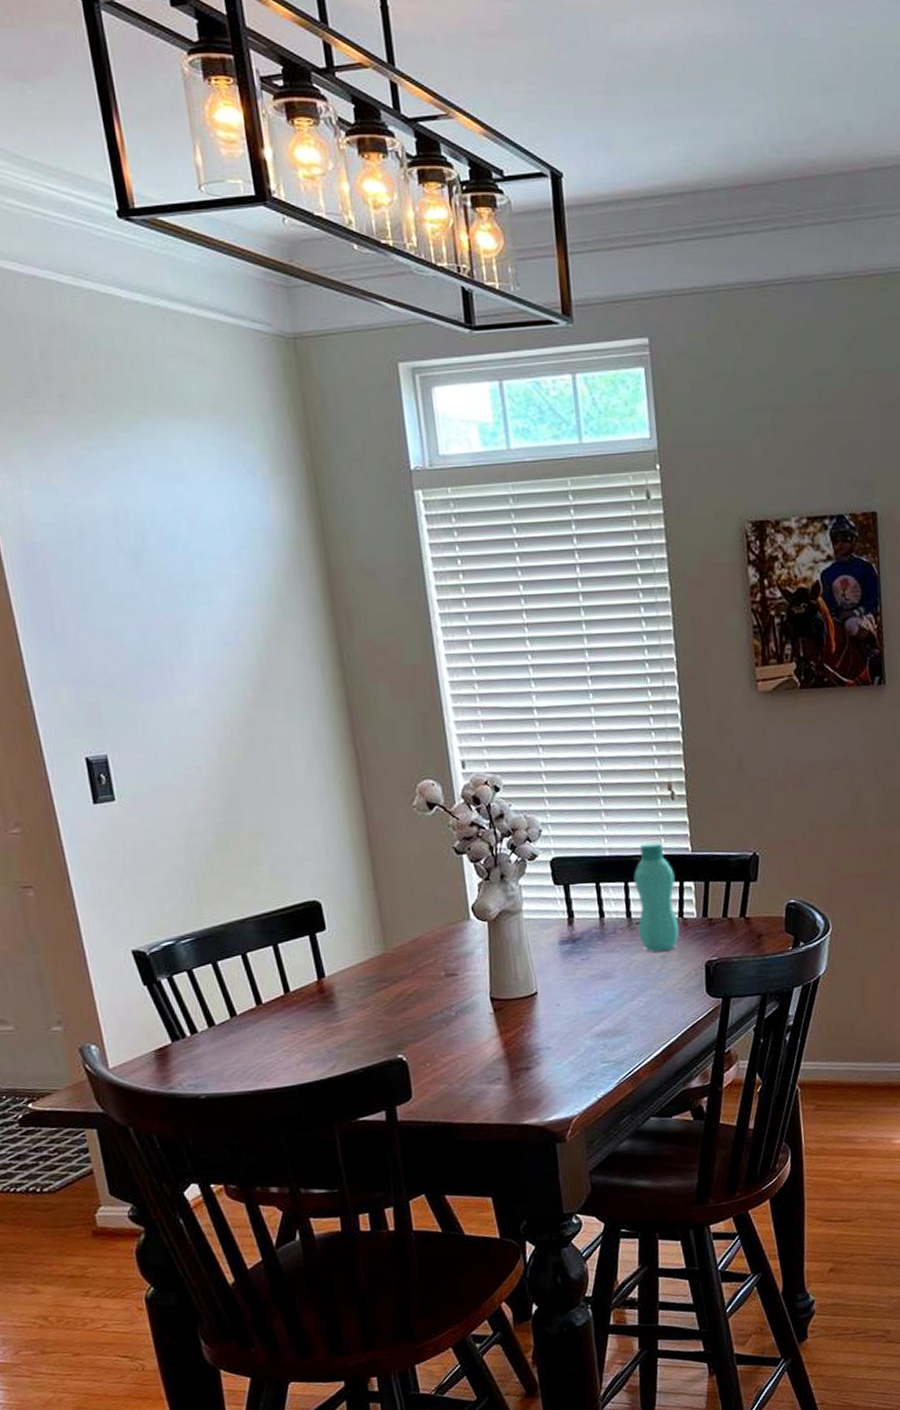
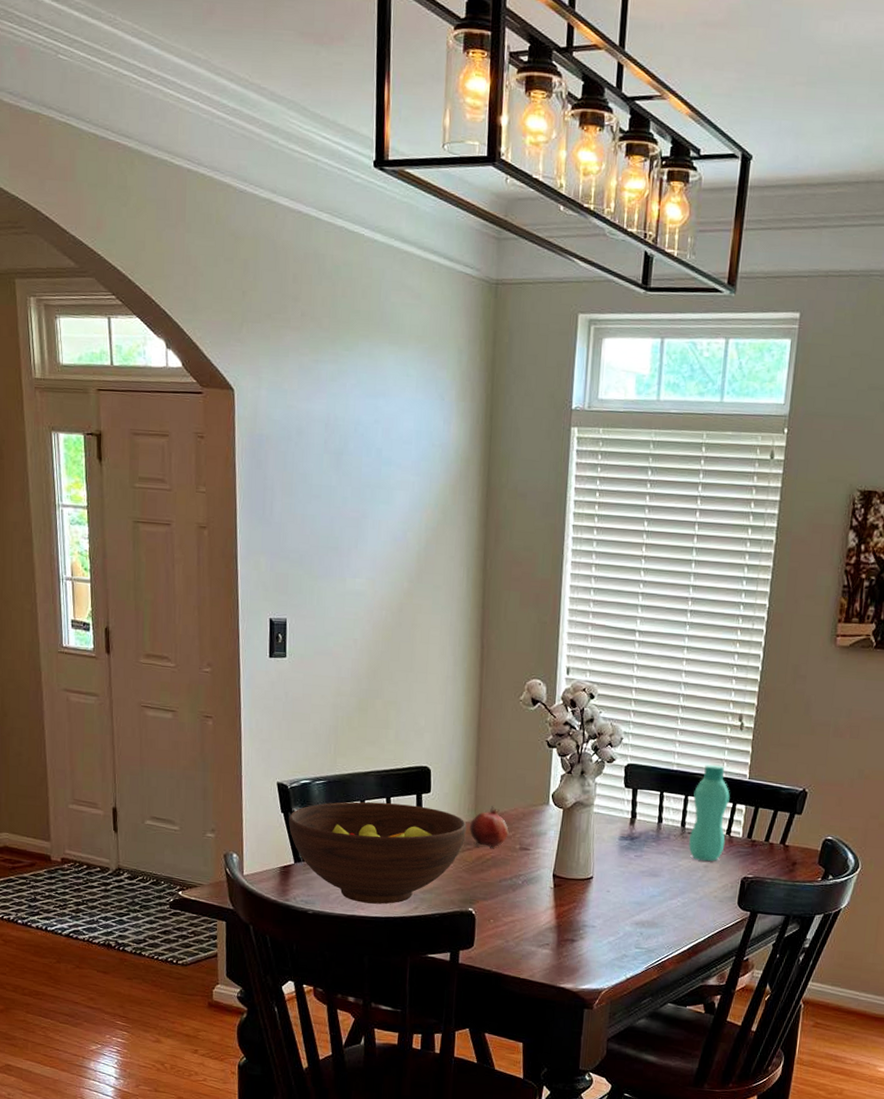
fruit bowl: none [154,947,378,1074] -> present [289,801,467,905]
fruit: none [380,932,429,981] -> present [470,806,509,847]

